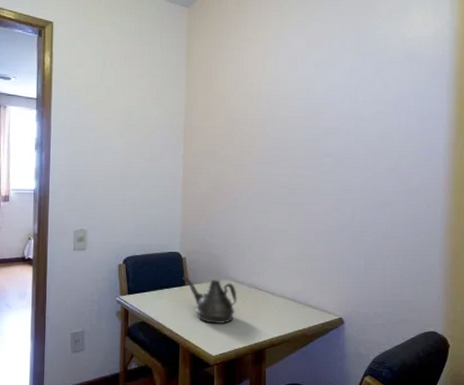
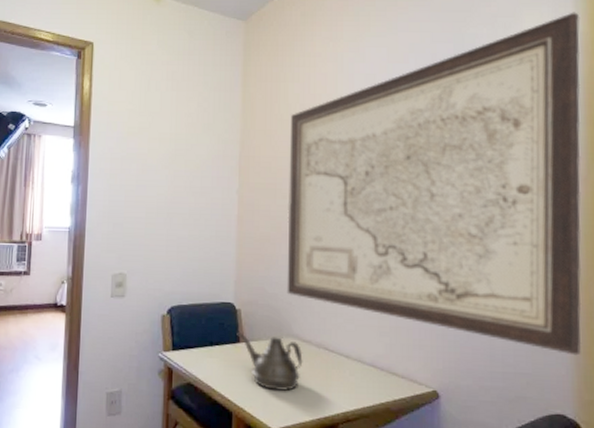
wall art: none [224,11,455,286] -> present [287,12,582,356]

